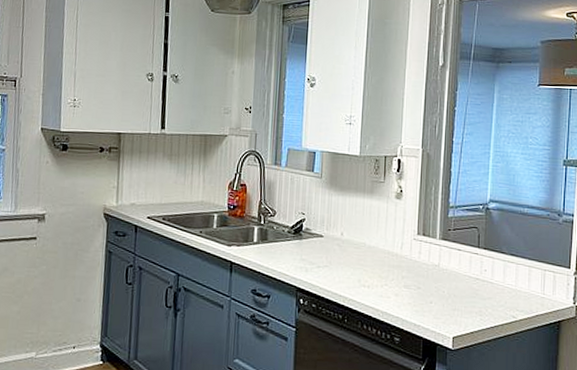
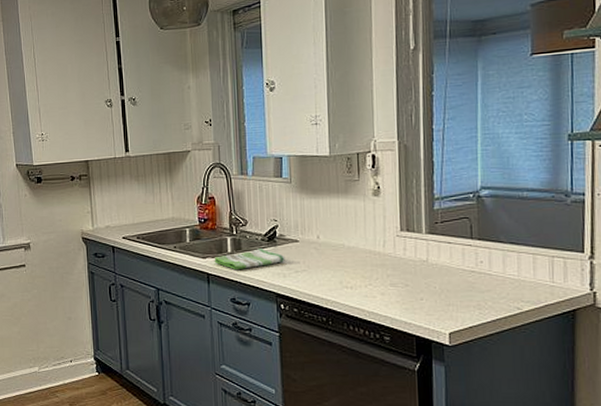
dish towel: none [239,239,309,261] -> present [214,247,285,271]

